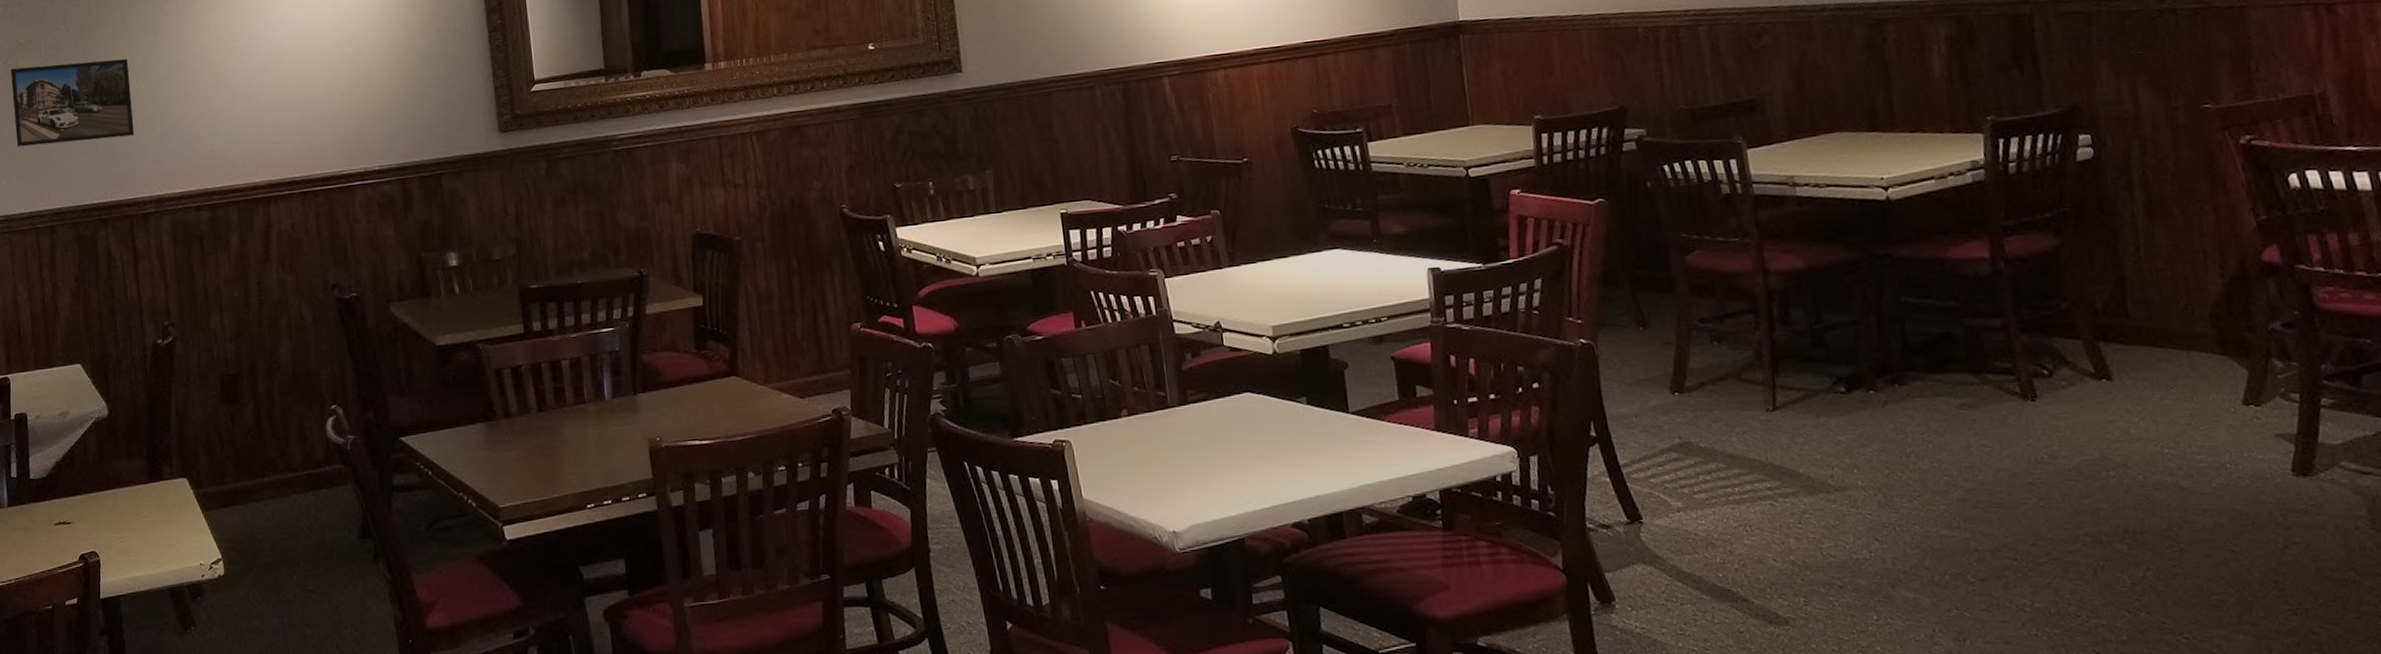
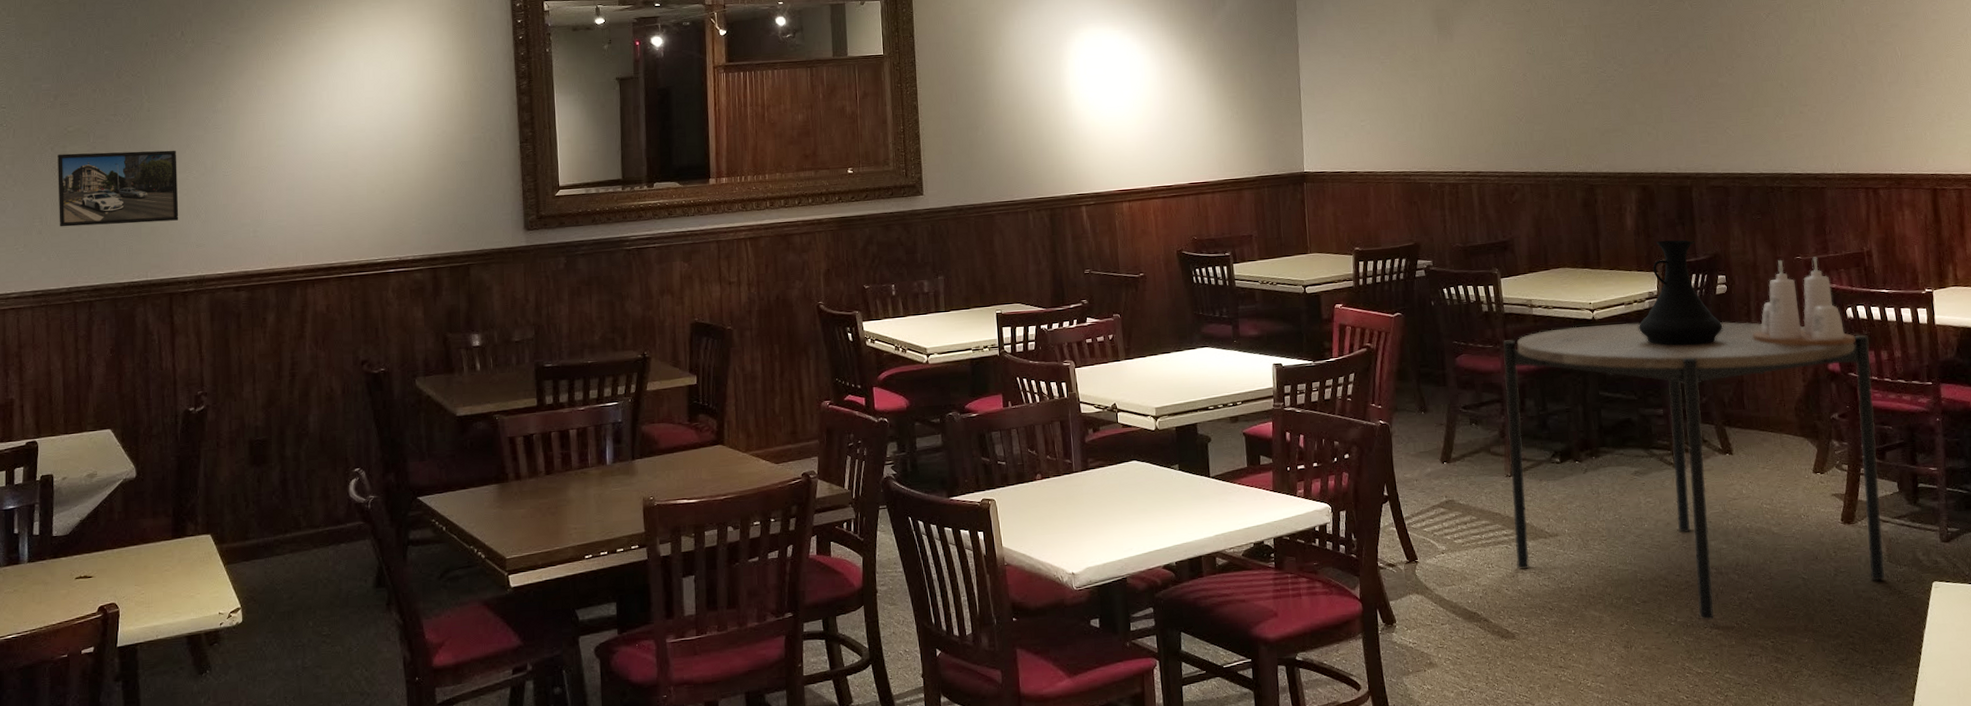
dining table: none [1754,197,2367,607] -> present [1503,321,1885,621]
vase: none [1956,87,2090,234] -> present [1638,240,1723,346]
condiment set: none [2136,104,2305,229] -> present [1752,257,1856,346]

